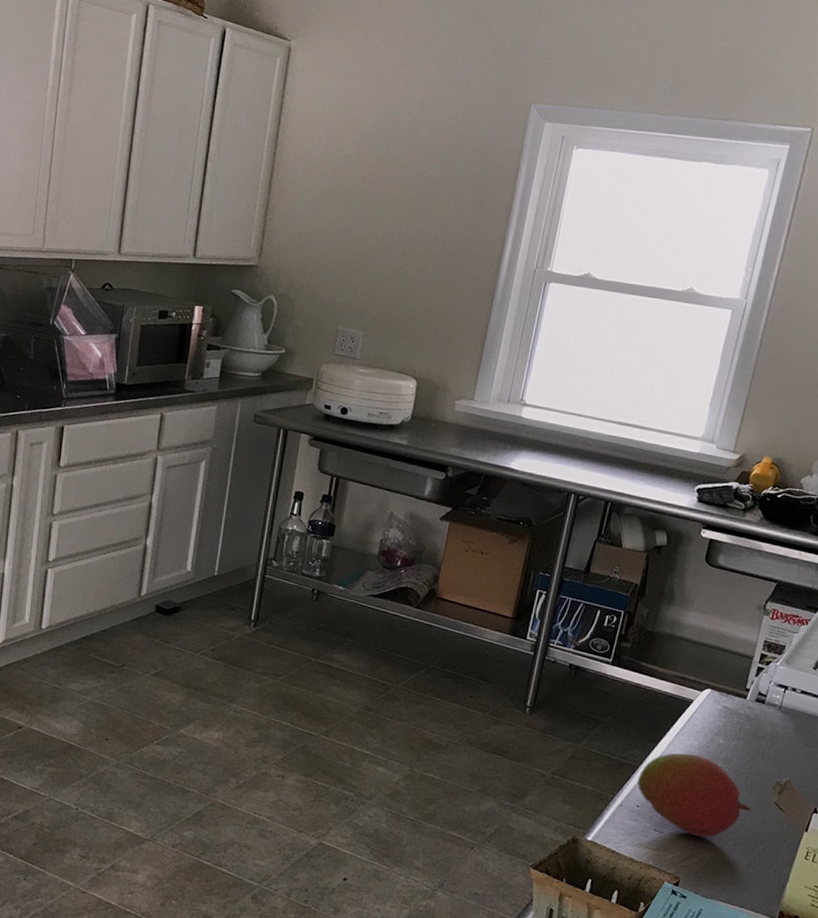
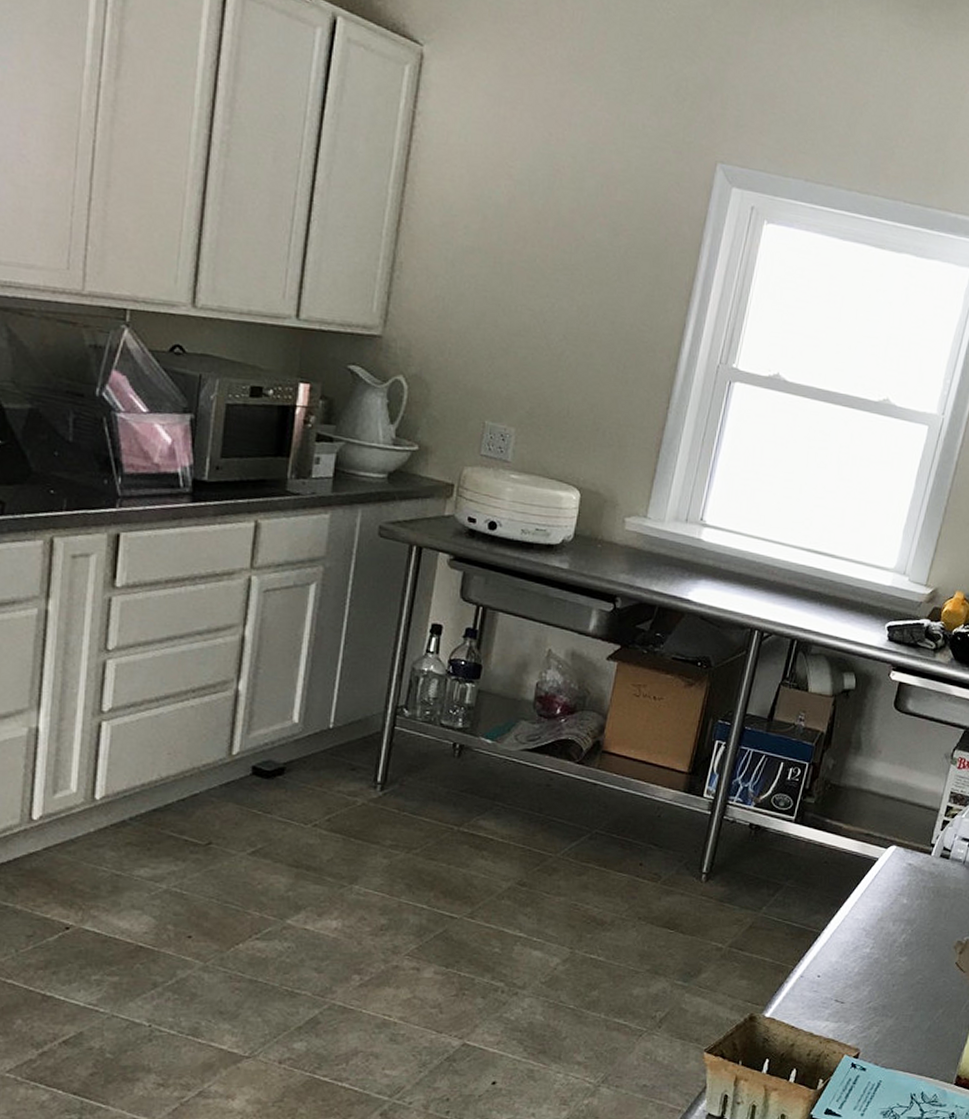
fruit: present [637,753,751,838] -> none [819,916,933,1005]

